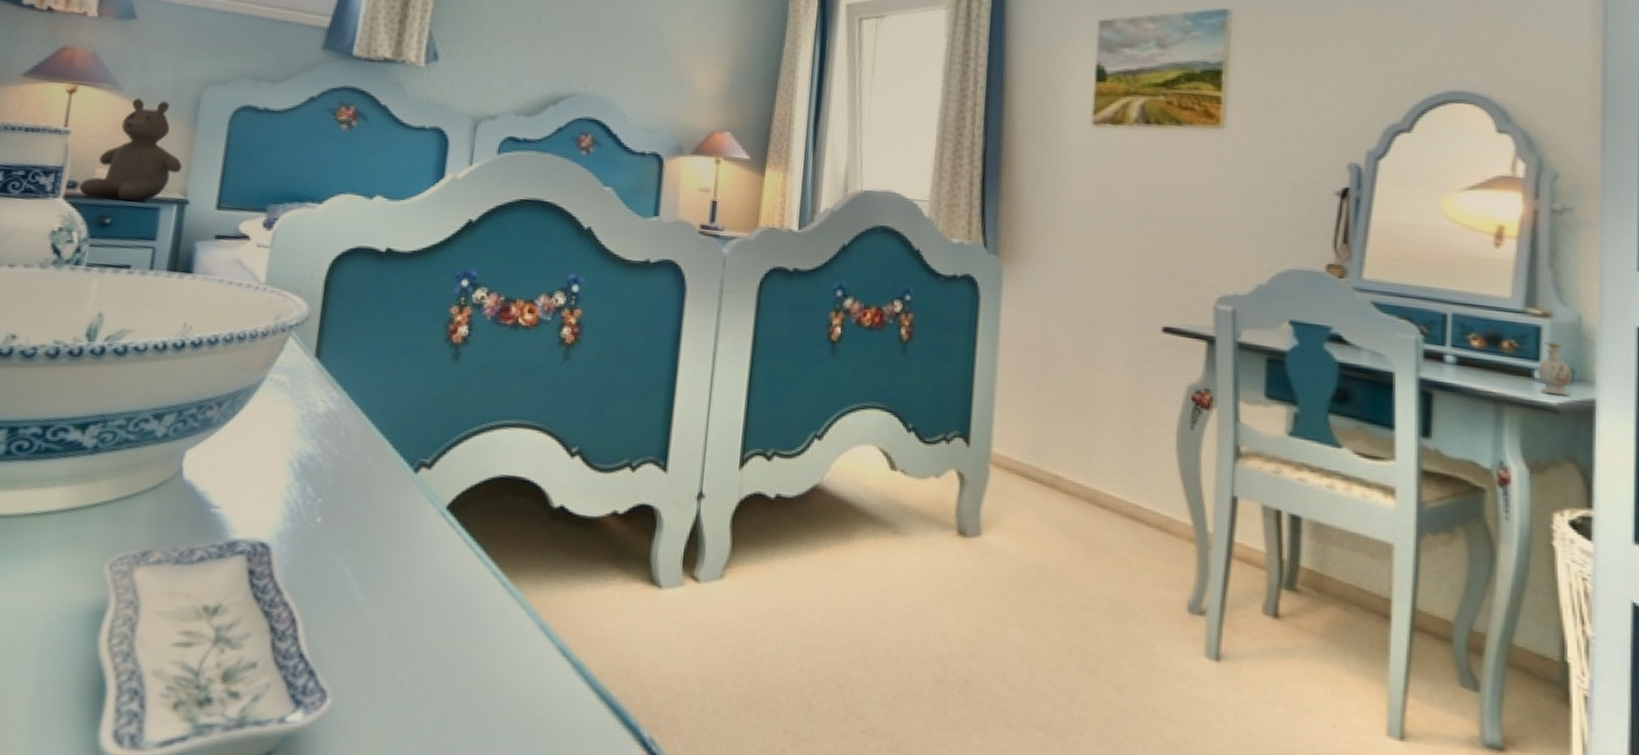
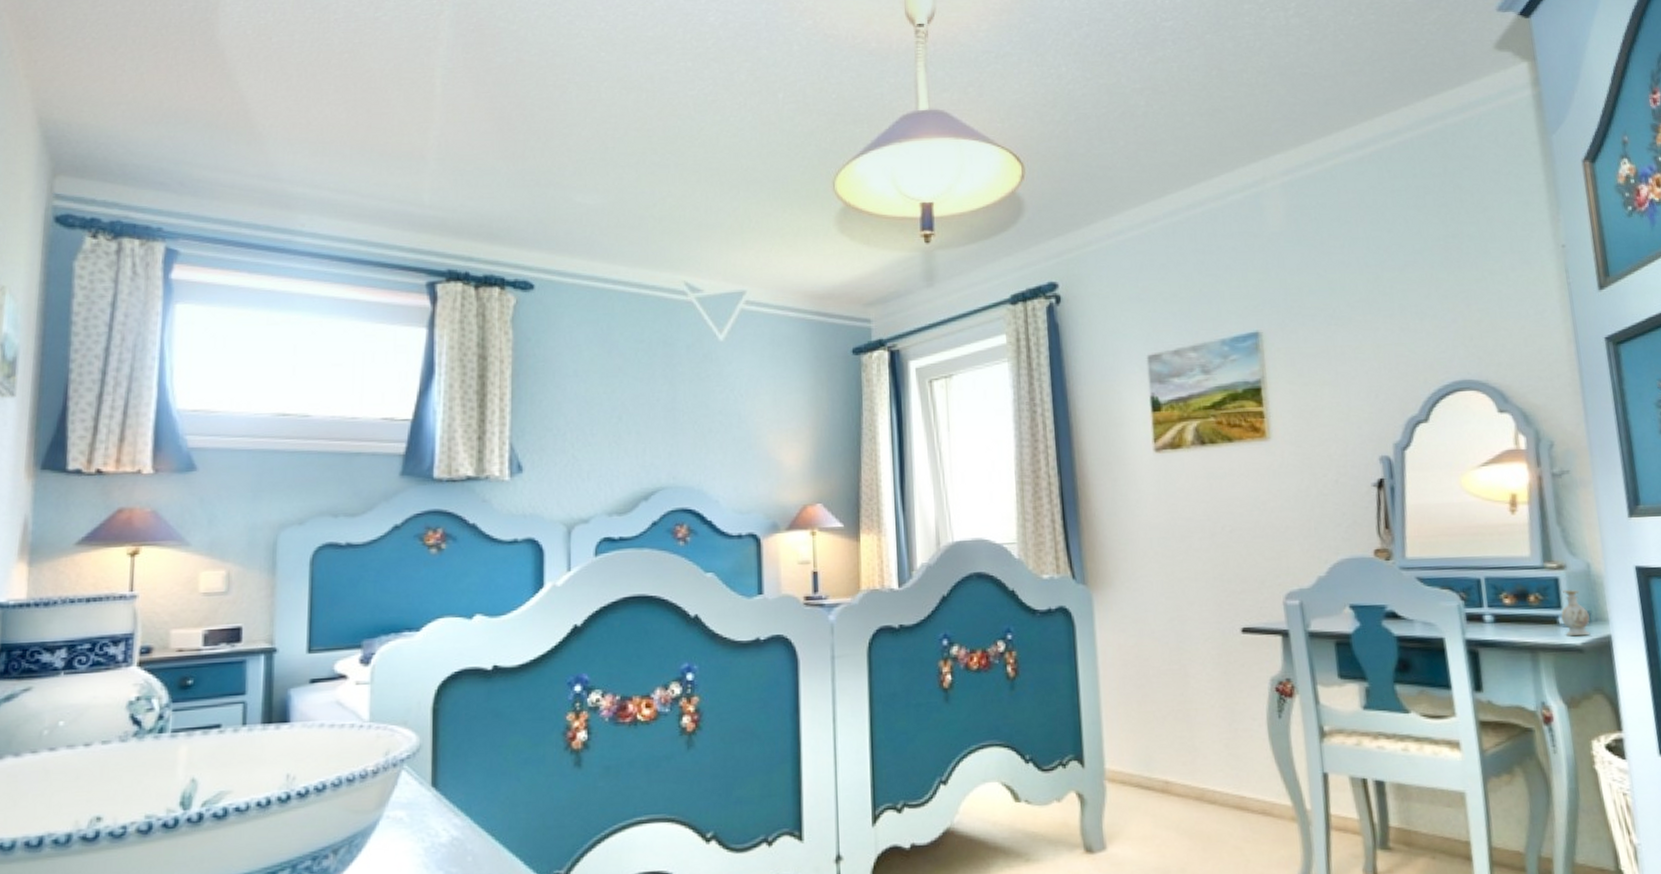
teddy bear: present [79,98,183,202] -> none [154,550,266,661]

